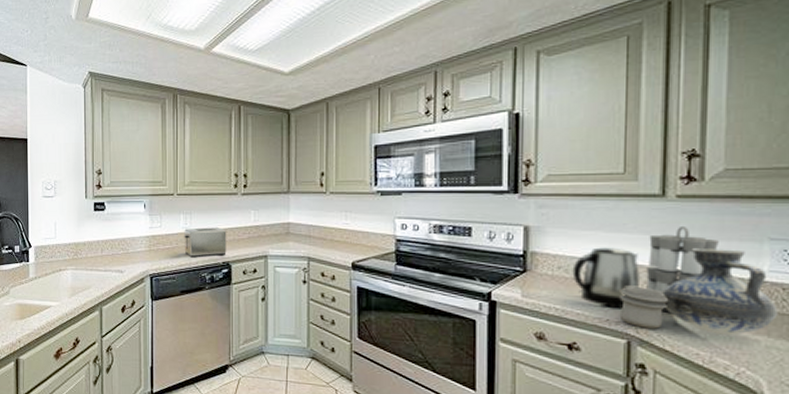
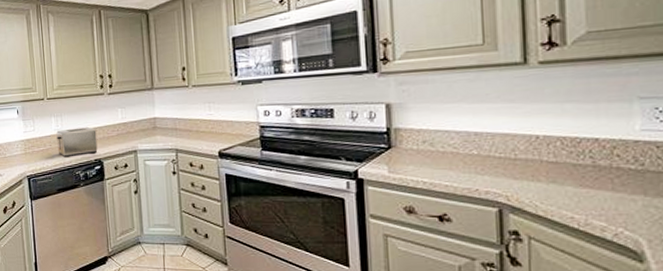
kettle: present [572,247,640,308] -> none [437,118,507,177]
jar: present [619,287,669,329] -> none [487,155,539,196]
spice rack: present [646,225,719,313] -> none [513,91,586,179]
ceramic jug: present [662,247,778,337] -> none [531,111,653,198]

